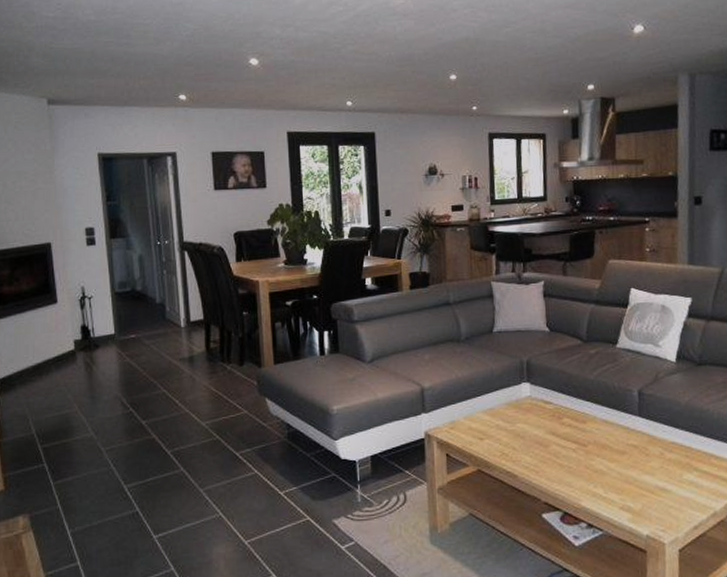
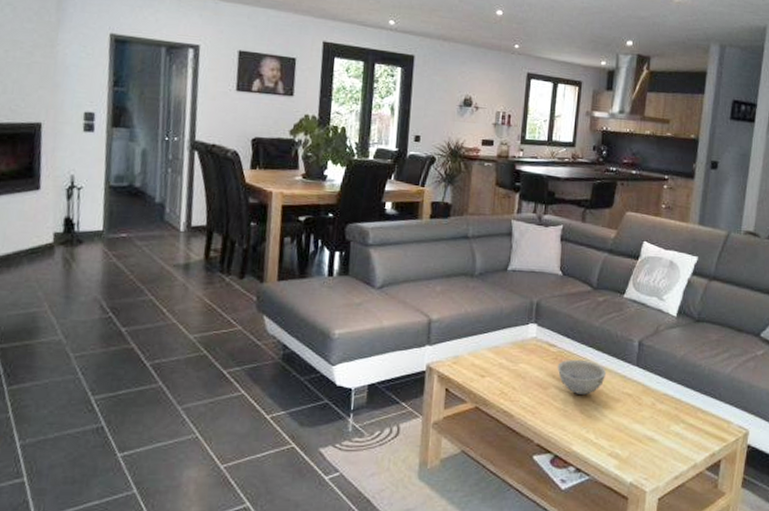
bowl: none [556,414,608,450] -> present [557,359,607,395]

